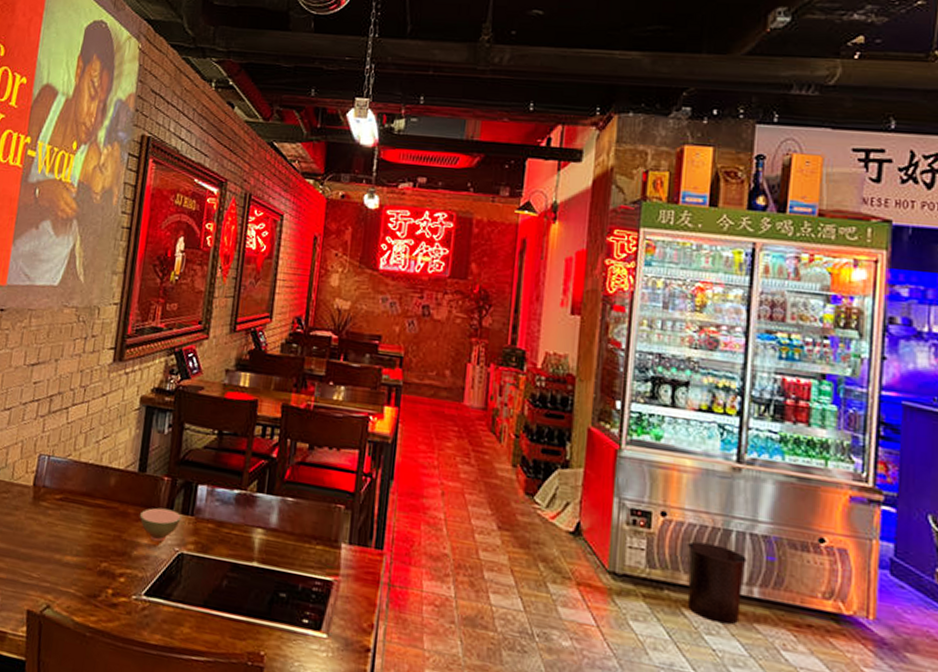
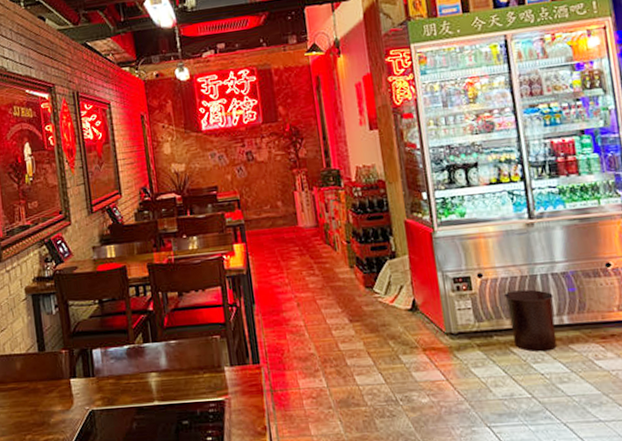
bowl: present [139,507,181,542] -> none [48,376,85,407]

